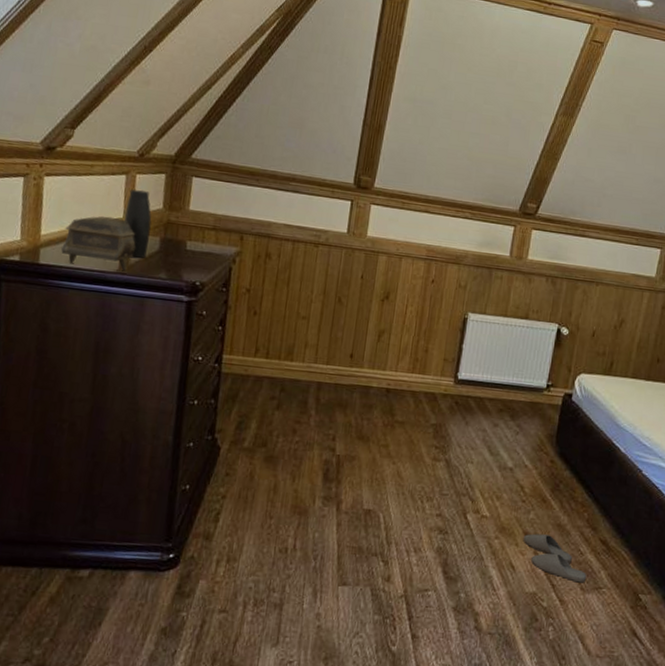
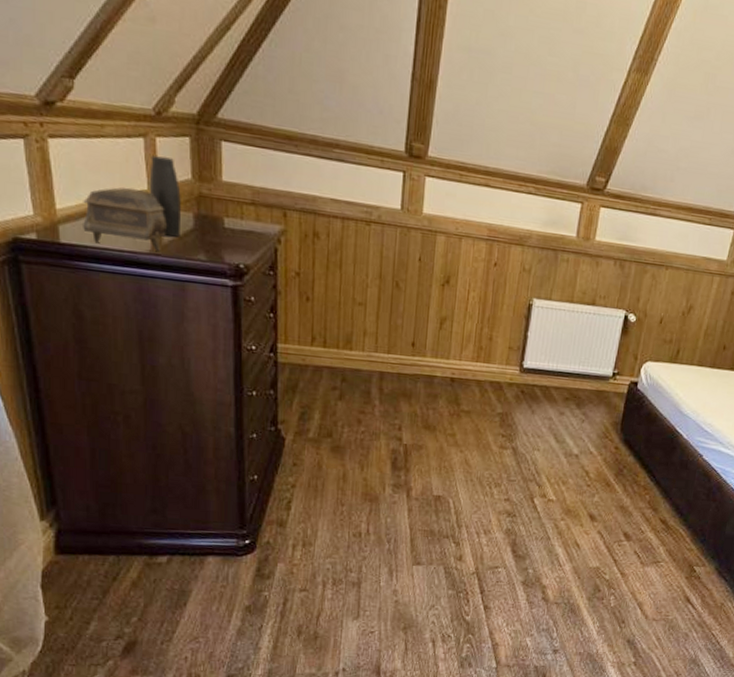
slippers: present [523,533,587,583] -> none [587,515,647,558]

